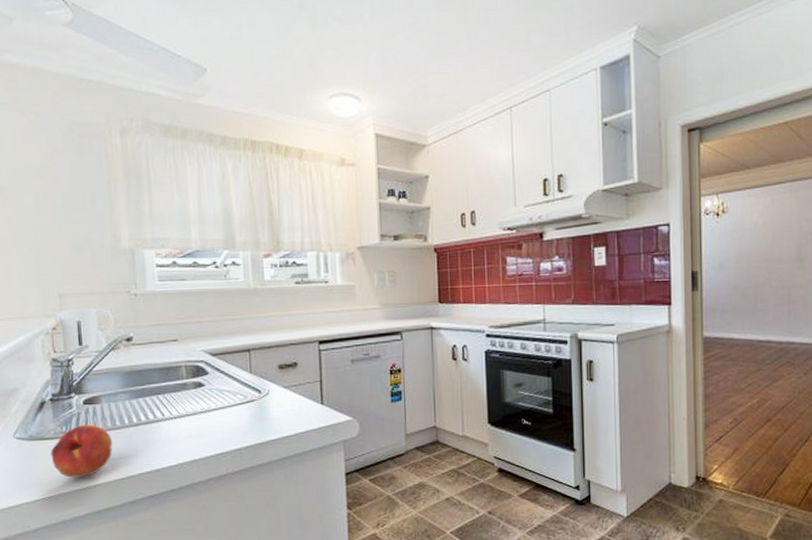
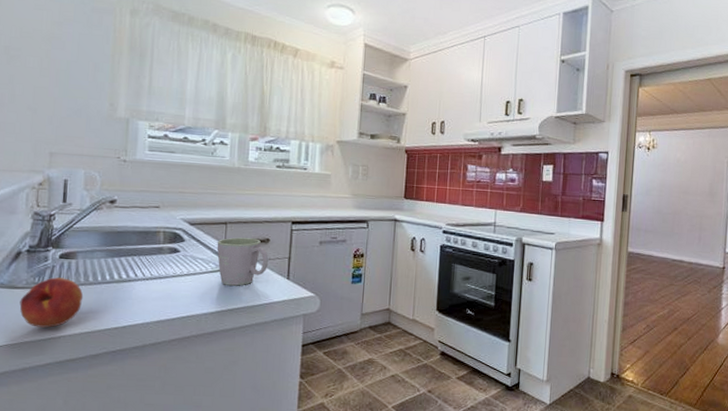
mug: none [242,363,300,417] -> present [217,237,269,286]

